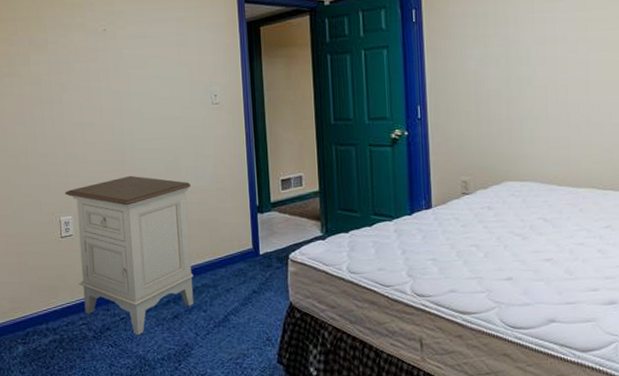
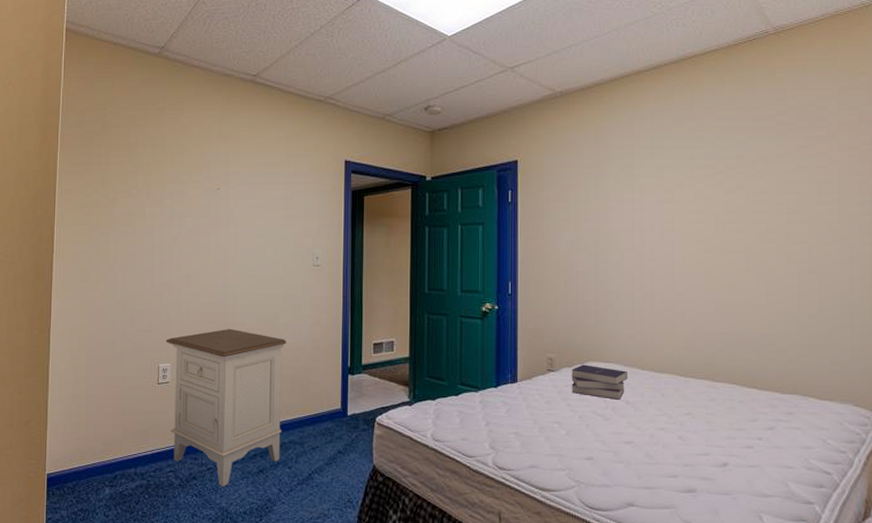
book: none [486,185,545,218] -> present [571,364,628,400]

